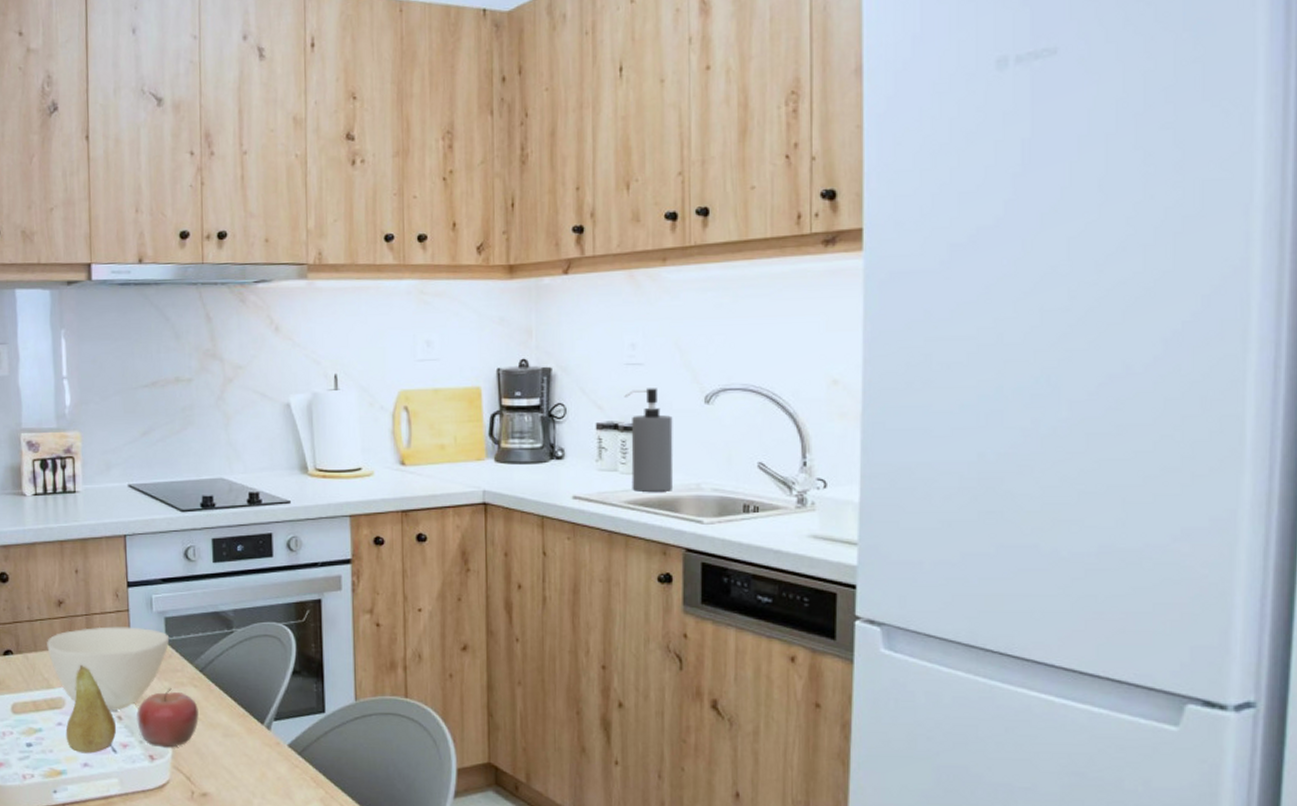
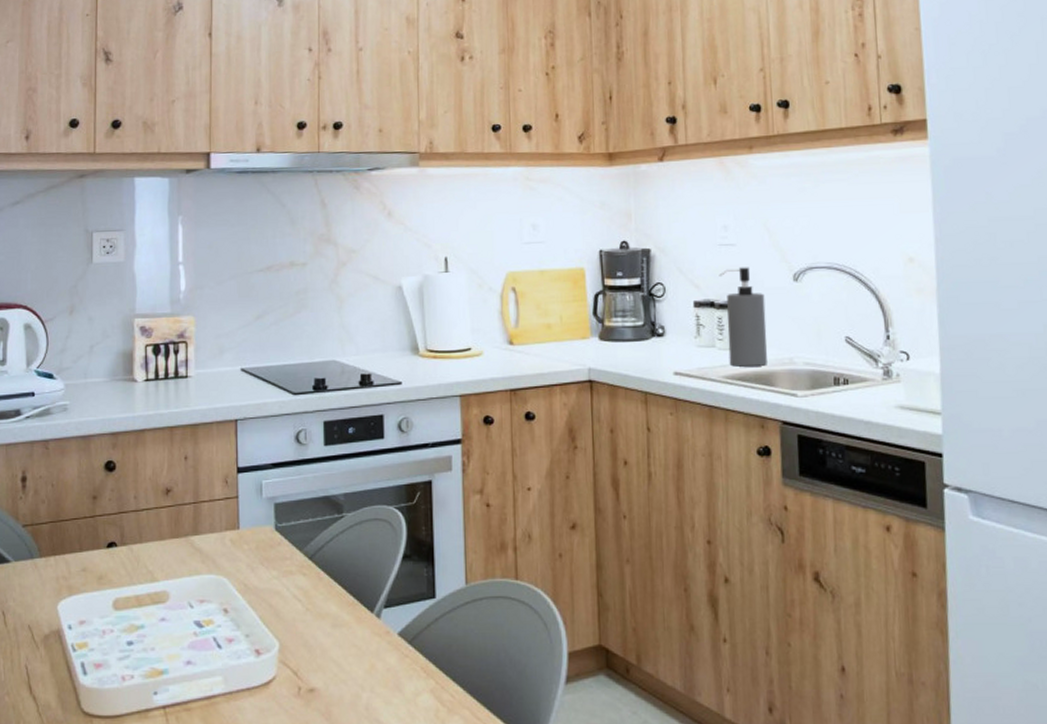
bowl: present [47,626,170,711] -> none [153,514,279,604]
fruit: present [65,664,116,754] -> none [169,555,221,650]
fruit: present [137,688,199,749] -> none [243,578,307,643]

